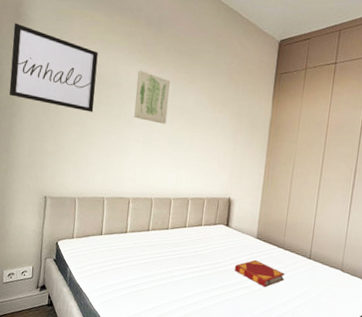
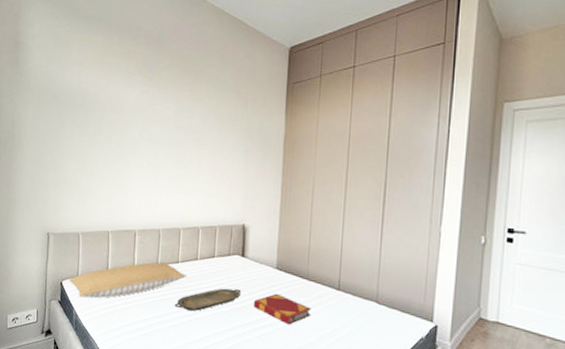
wall art: present [9,23,98,113] -> none [9,53,98,140]
pillow: none [64,227,176,258] -> present [69,262,187,299]
wall art: present [133,71,171,124] -> none [136,93,174,148]
serving tray: none [163,253,225,273] -> present [175,288,242,311]

